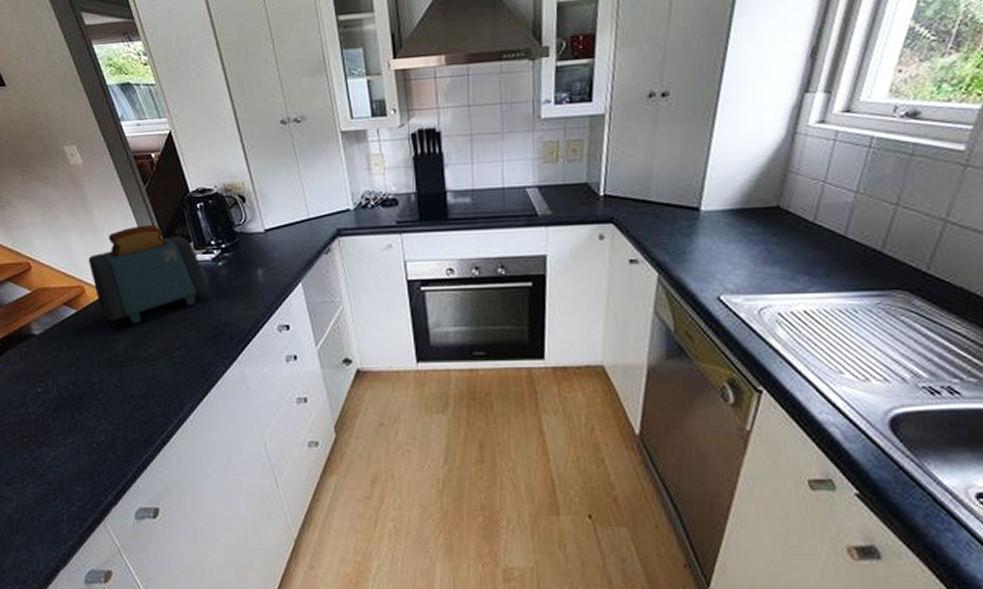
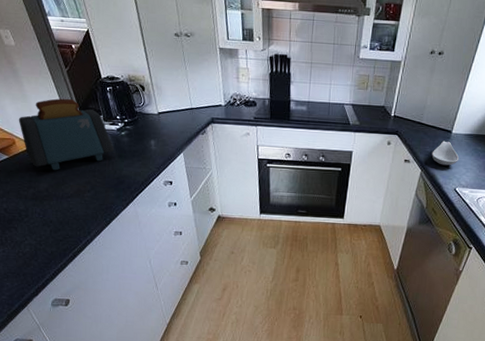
spoon rest: none [672,224,719,263] -> present [432,140,459,166]

